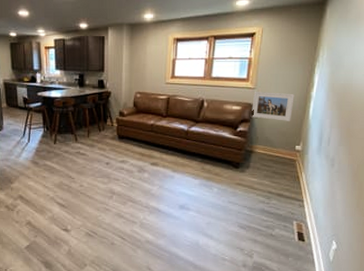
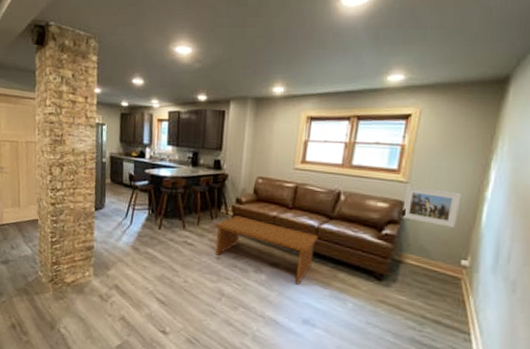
coffee table: none [103,126,188,178] -> present [215,215,318,285]

